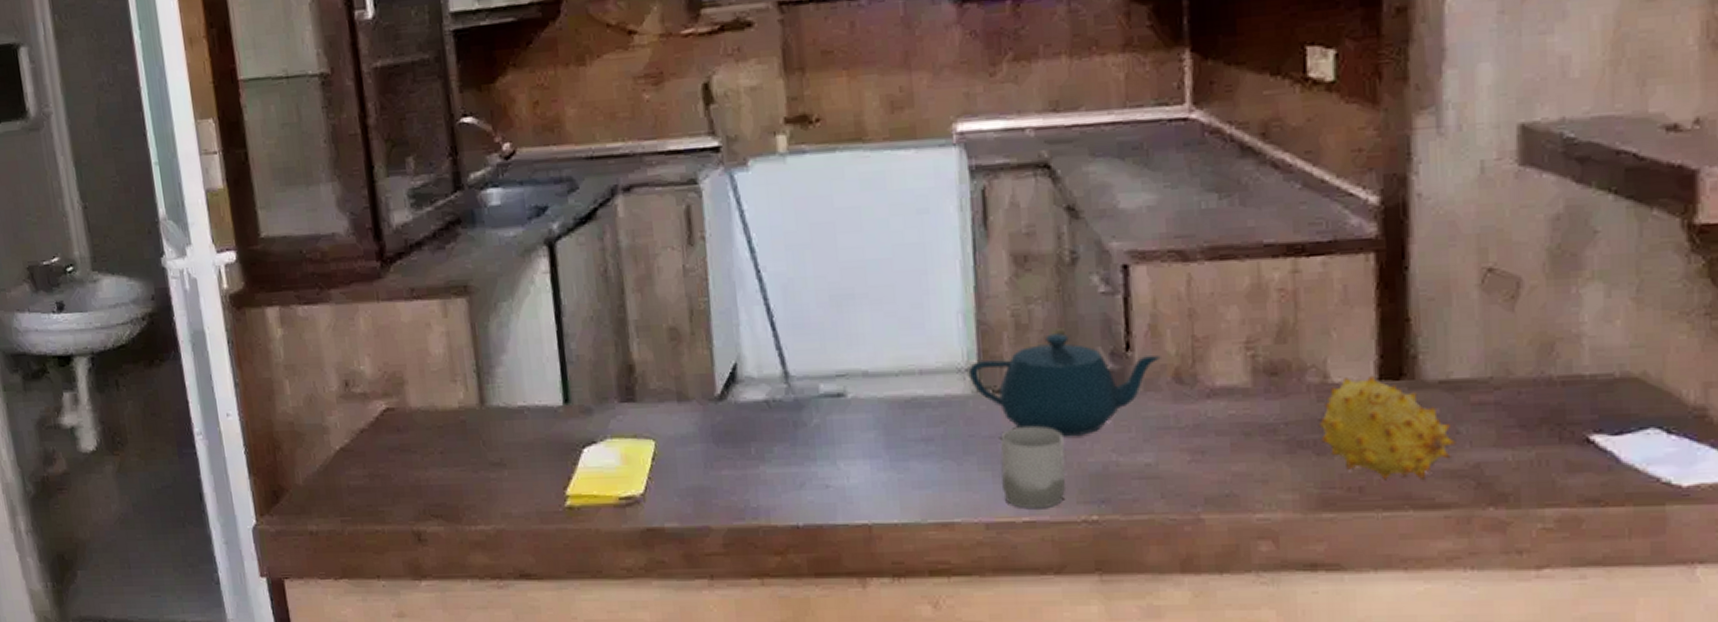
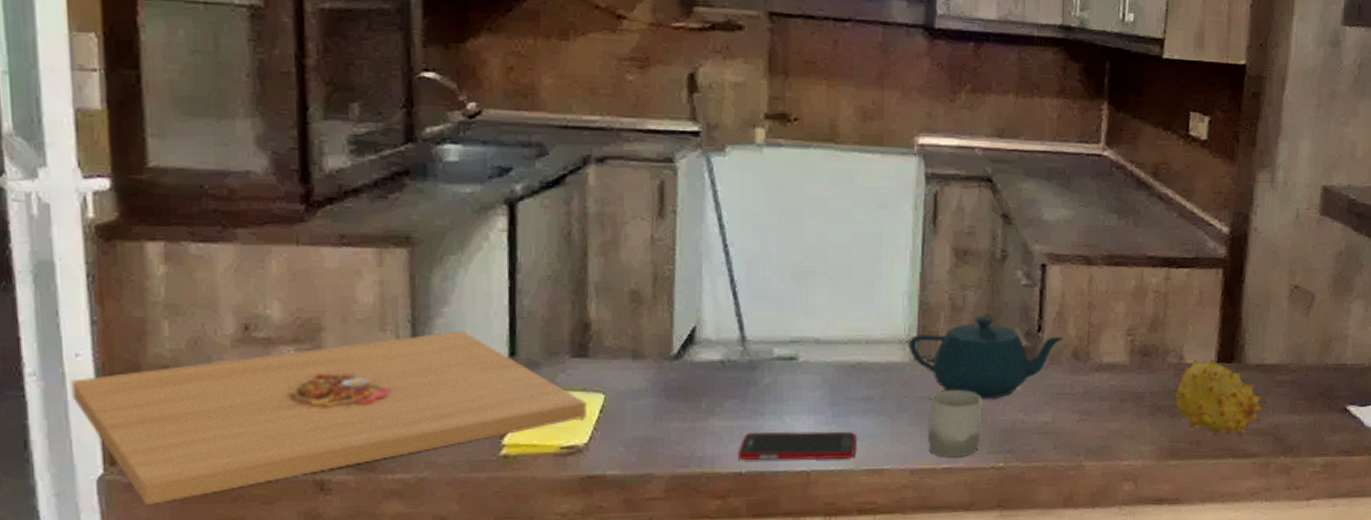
platter: none [226,378,640,553] -> present [71,330,586,505]
cell phone: none [793,478,921,512] -> present [738,431,858,461]

